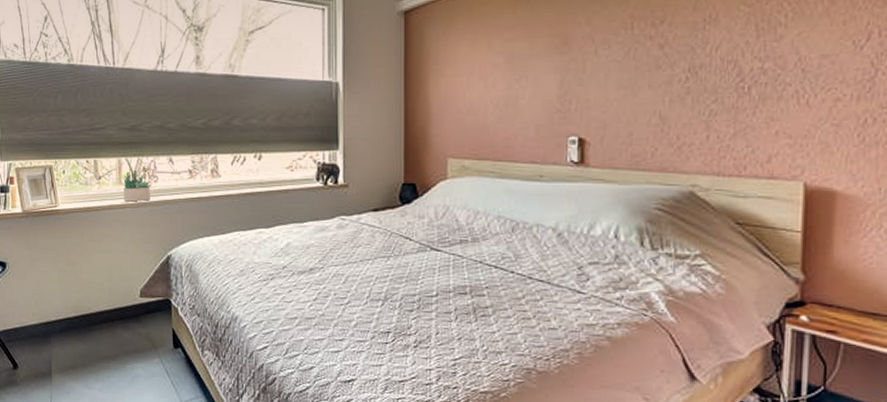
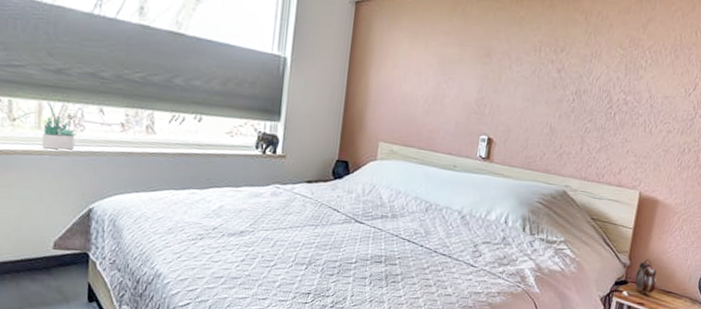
alarm clock: none [816,271,852,320] -> present [635,259,657,295]

